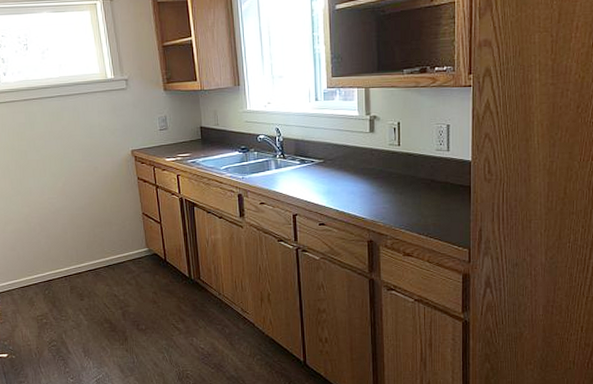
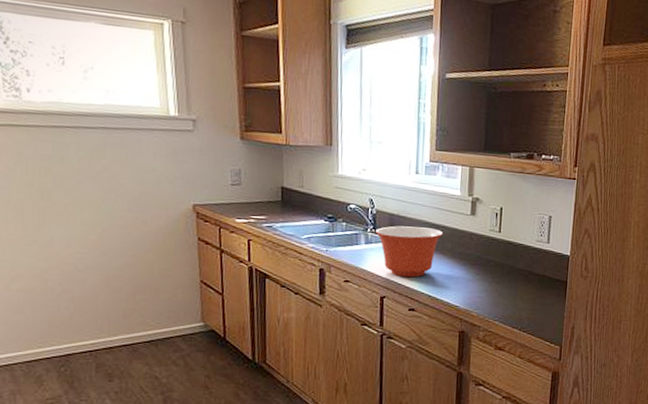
mixing bowl: none [284,148,345,196] -> present [376,226,443,278]

